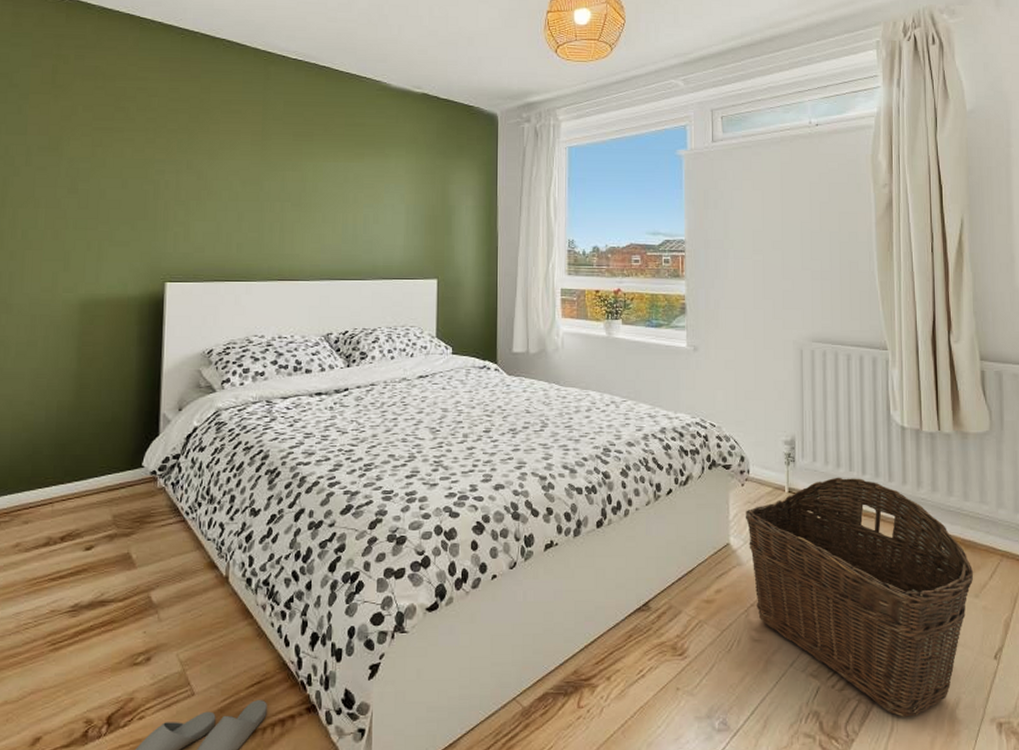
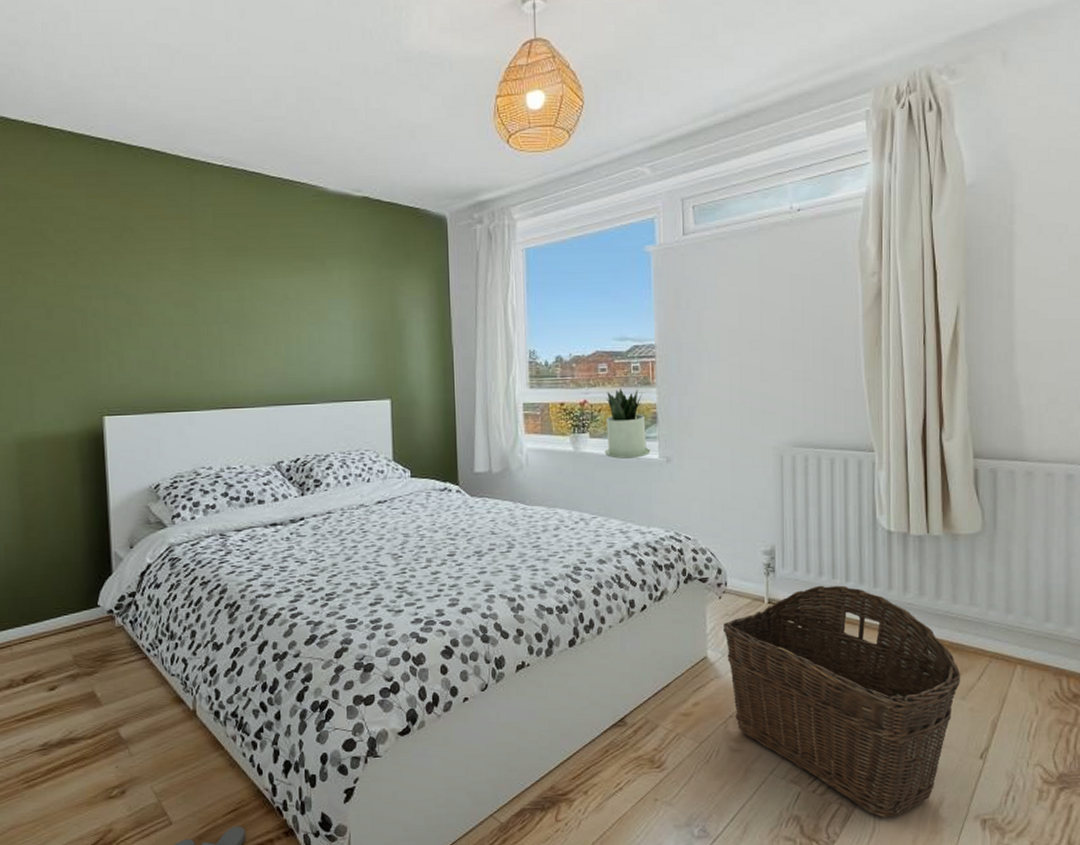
planter: none [636,278,679,346] -> present [604,388,651,459]

